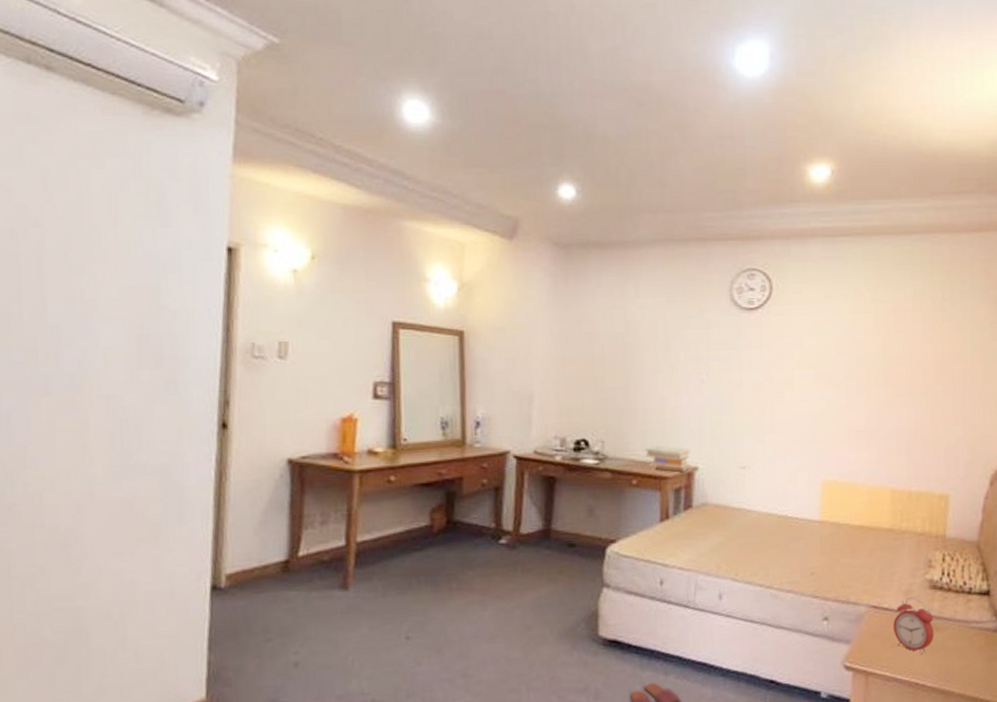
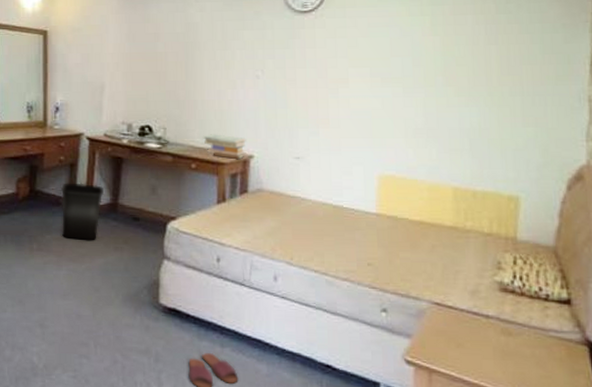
waste bin: none [483,508,536,575] -> present [60,183,105,241]
alarm clock: present [892,597,935,654] -> none [458,298,506,357]

